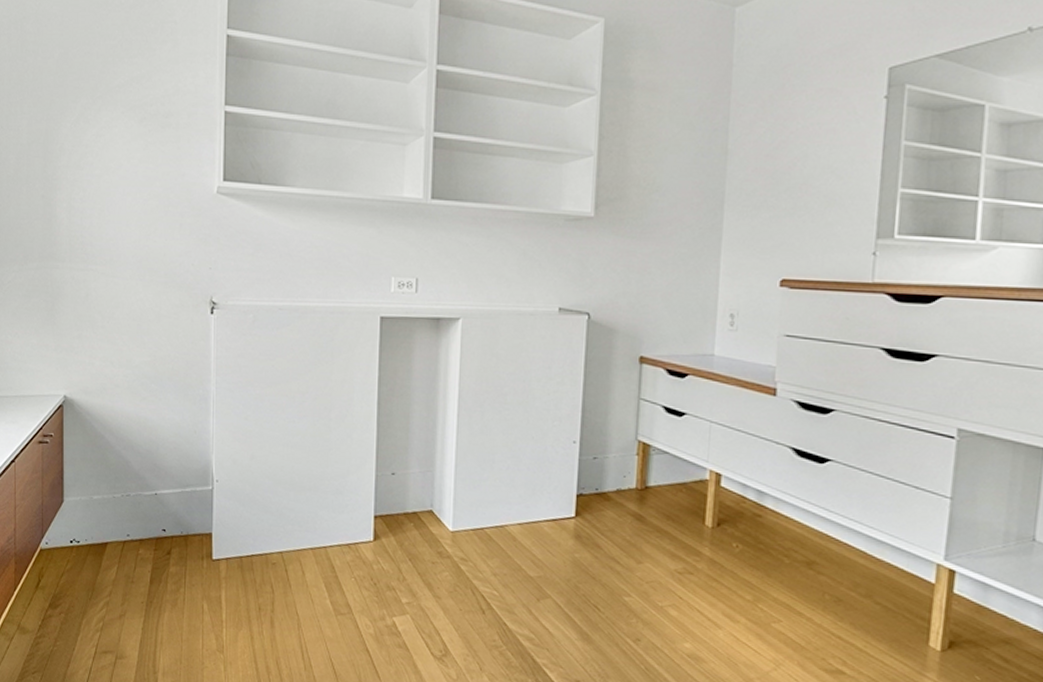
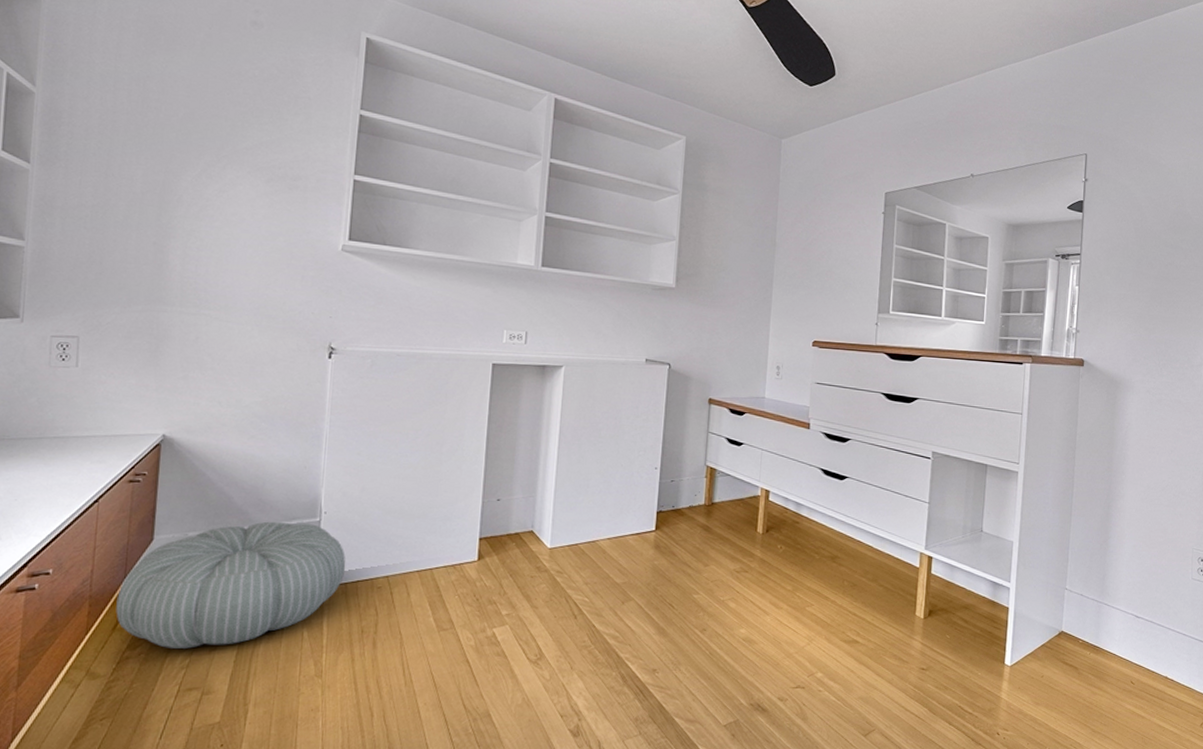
pouf: none [37,487,240,612] -> present [116,521,346,649]

